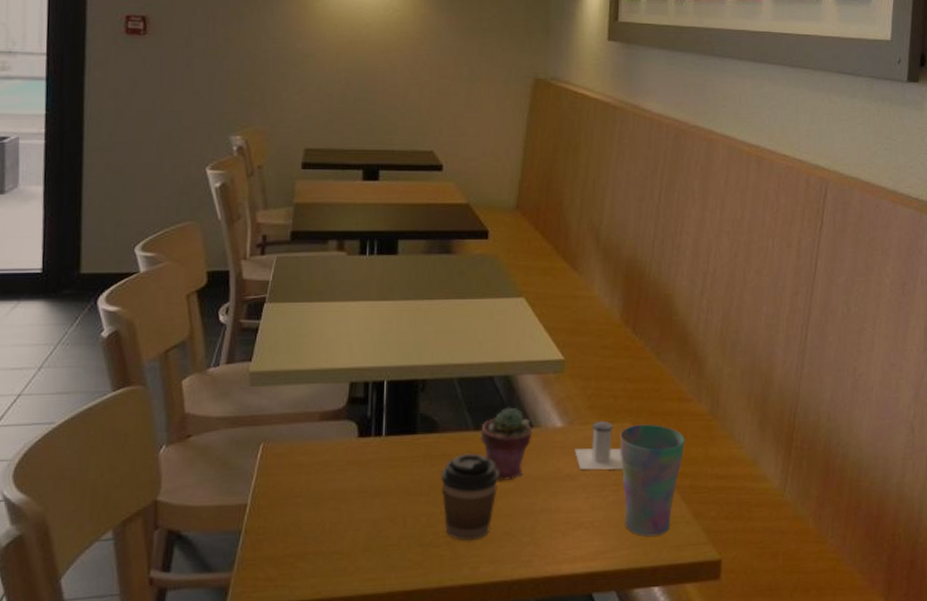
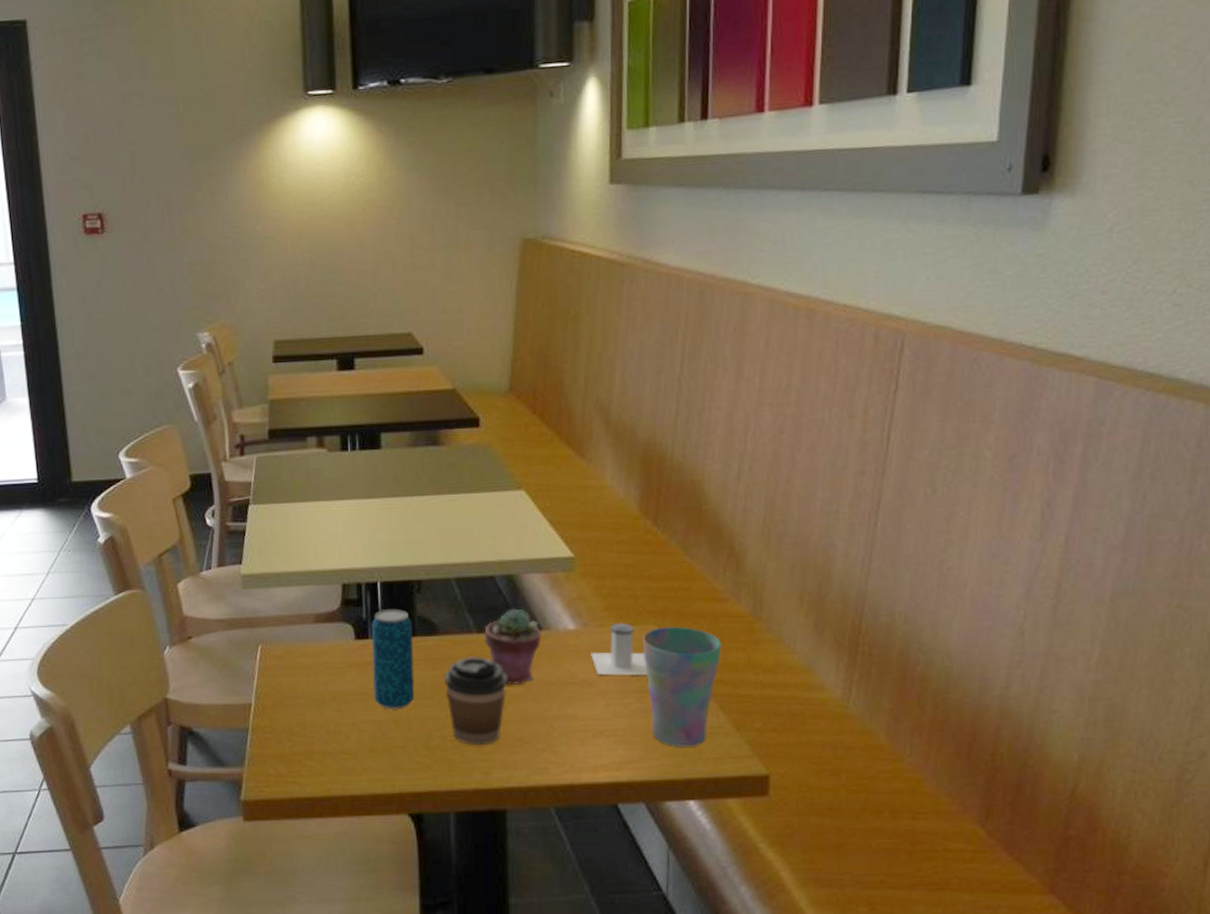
beverage can: none [372,406,415,508] -> present [371,608,415,710]

